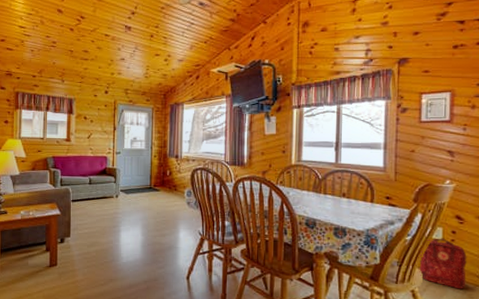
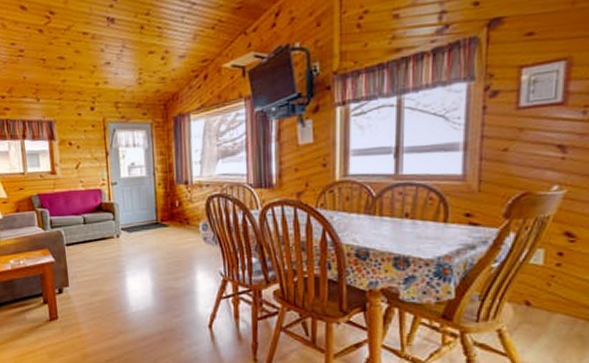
backpack: present [419,238,467,290] -> none [509,262,578,326]

